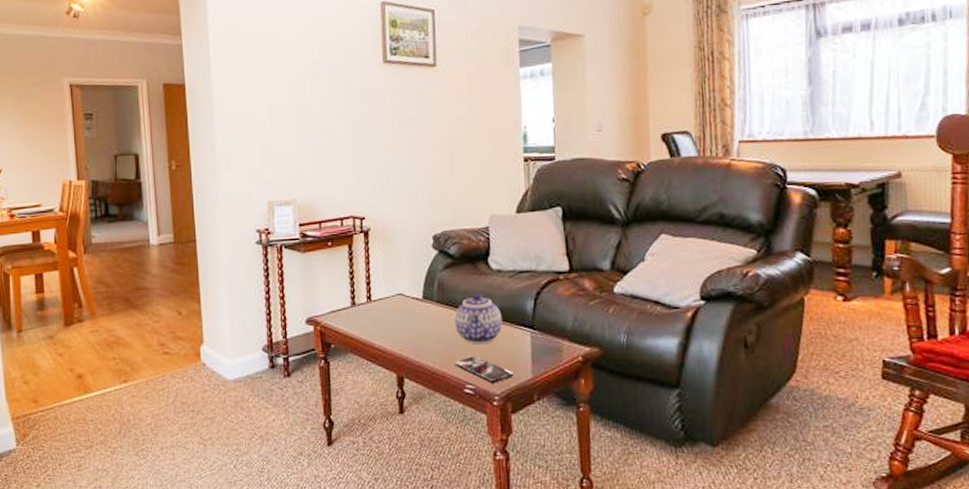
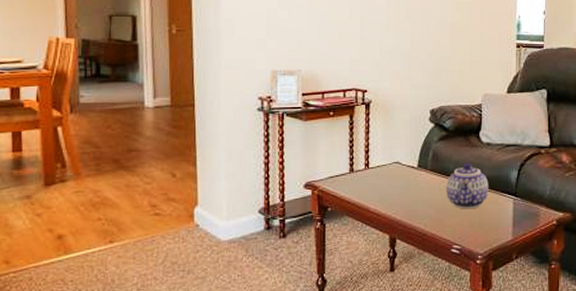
smartphone: present [455,356,514,383] -> none [444,219,496,244]

